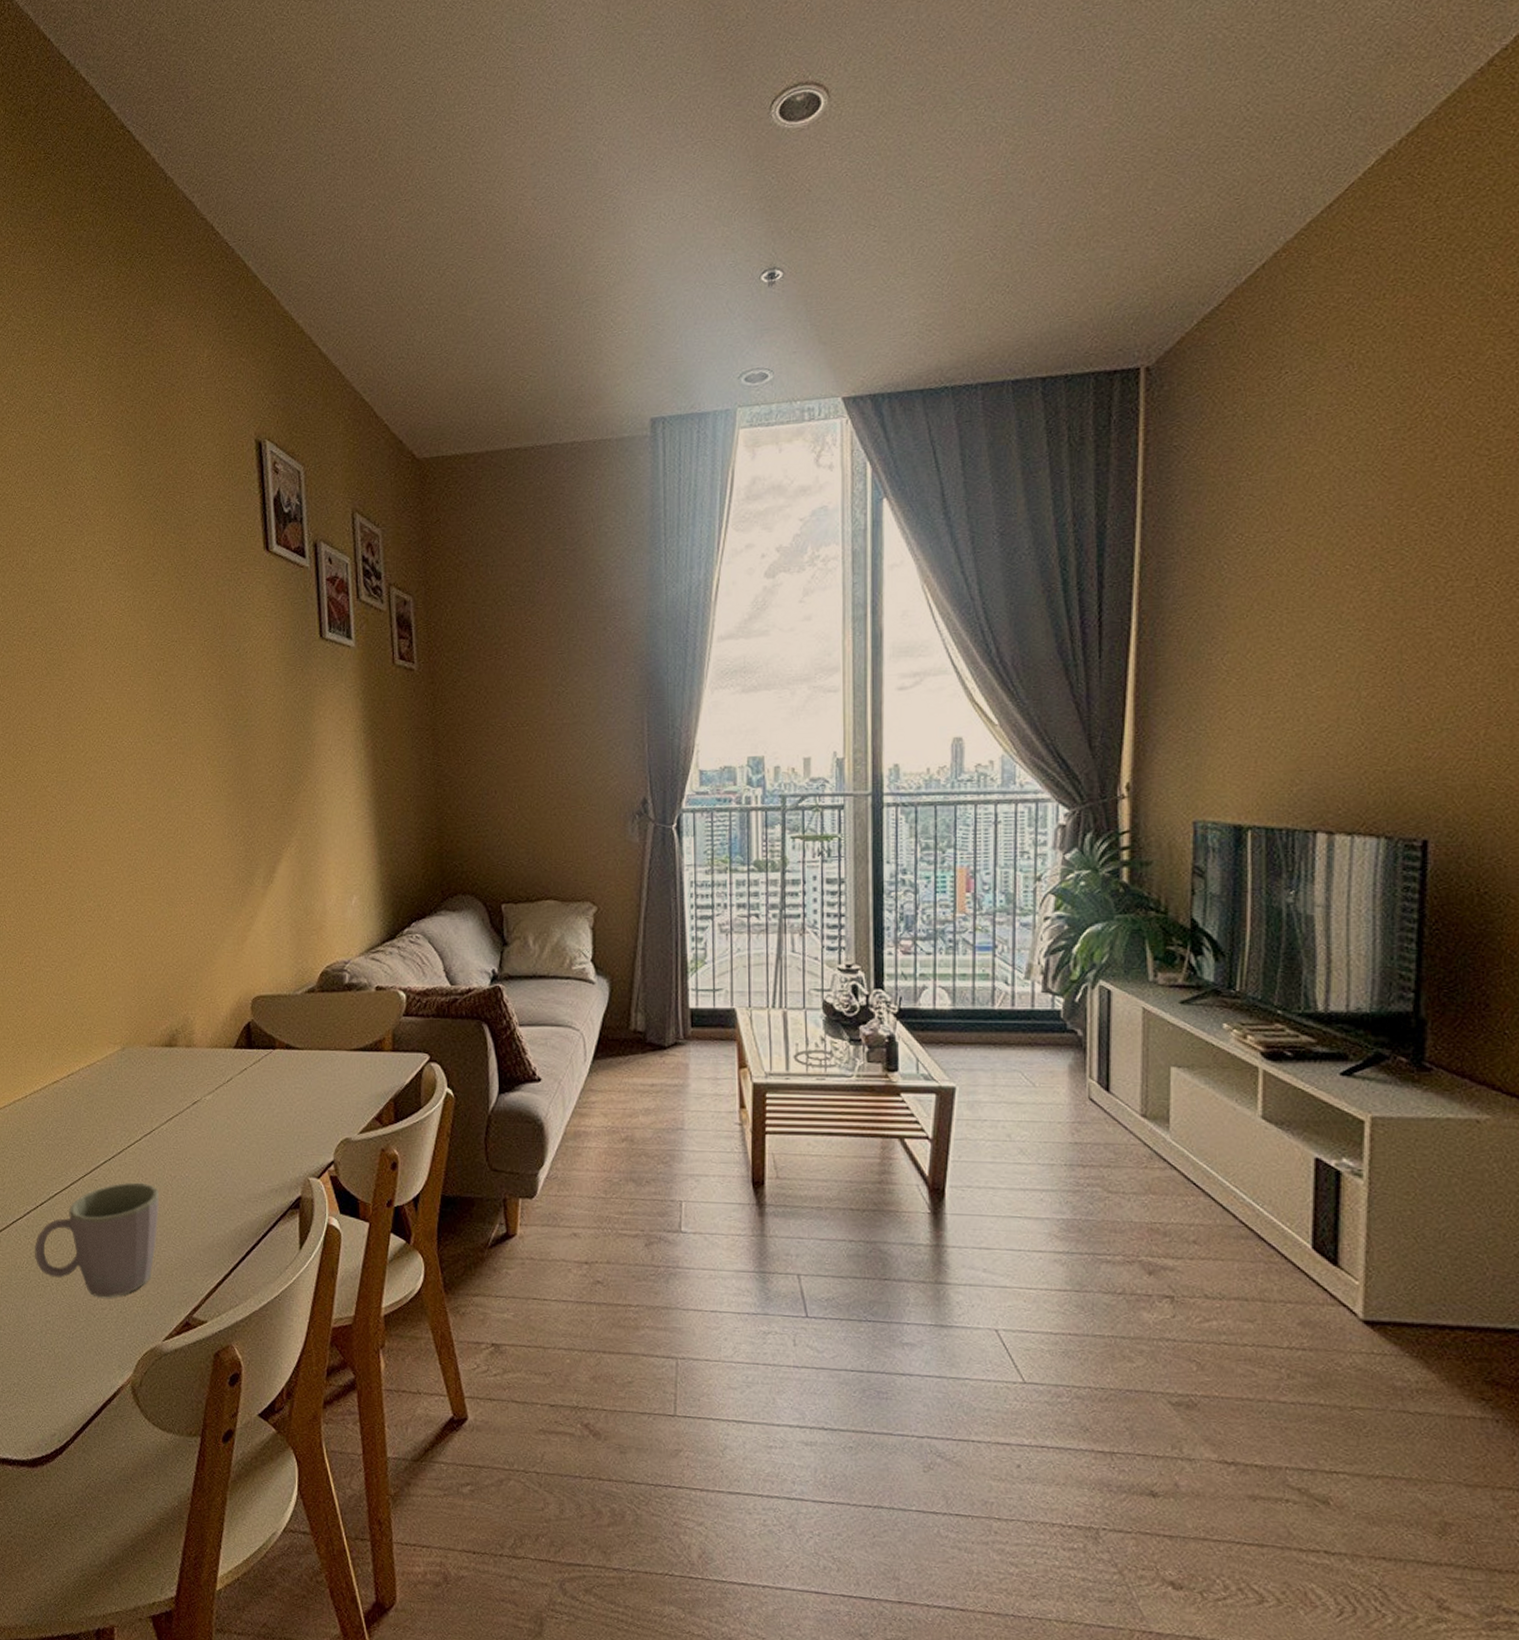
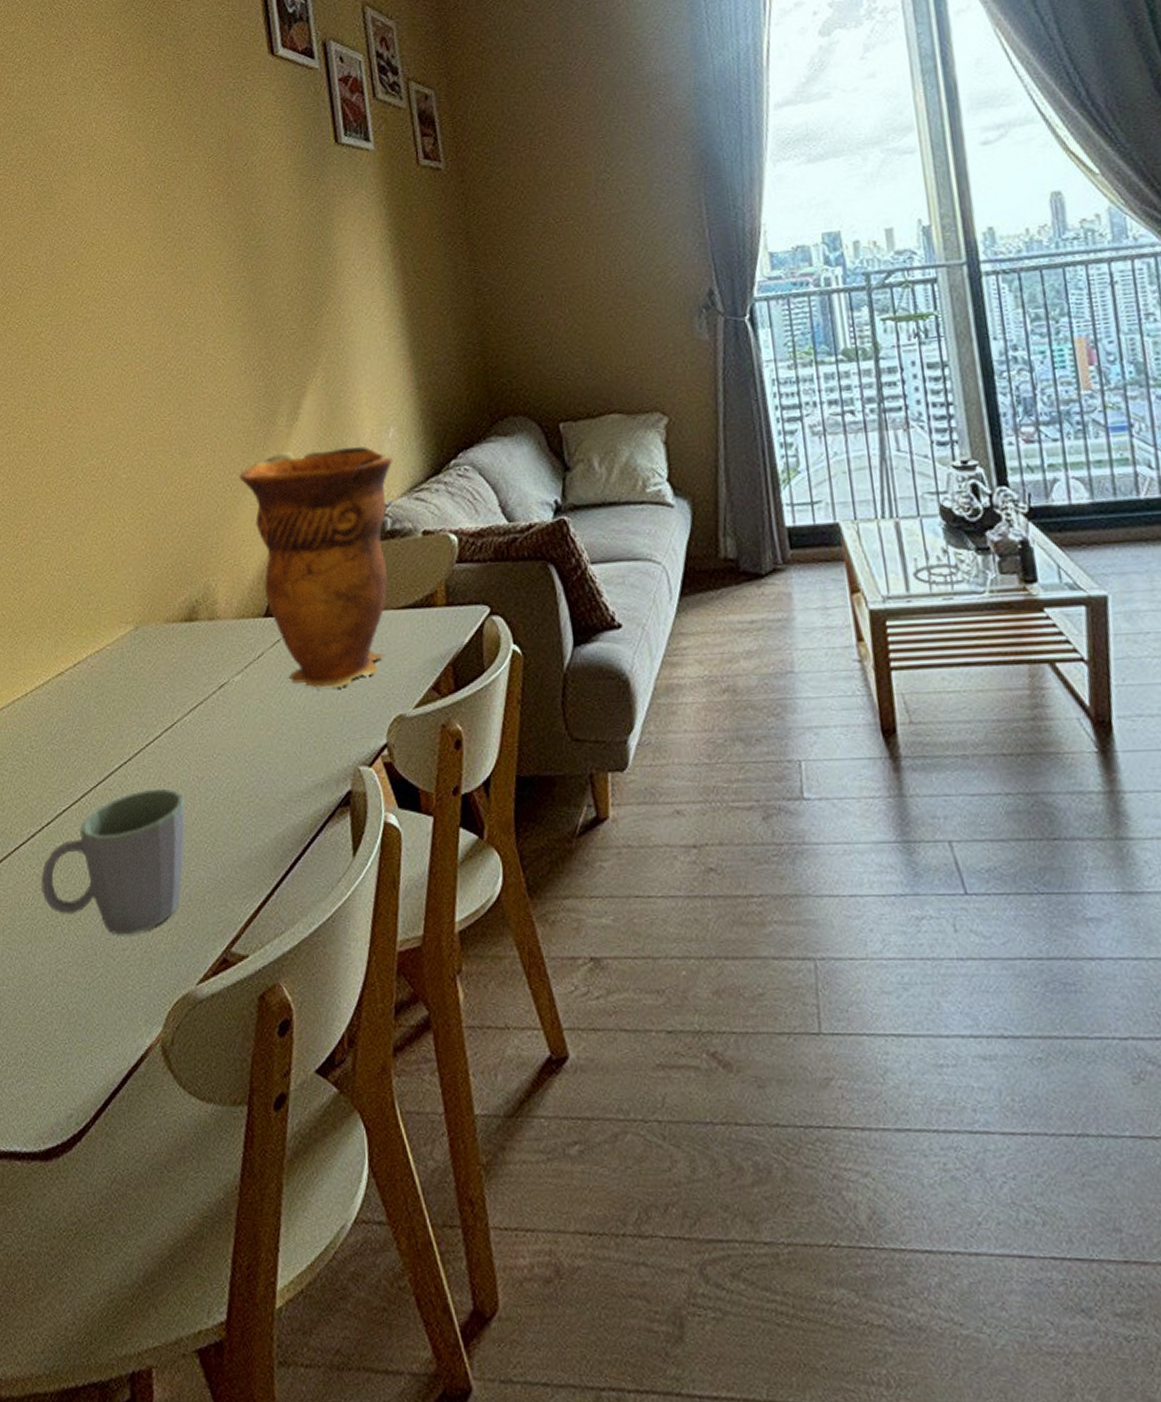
decorative vase: none [218,909,354,1111] -> present [239,446,393,688]

